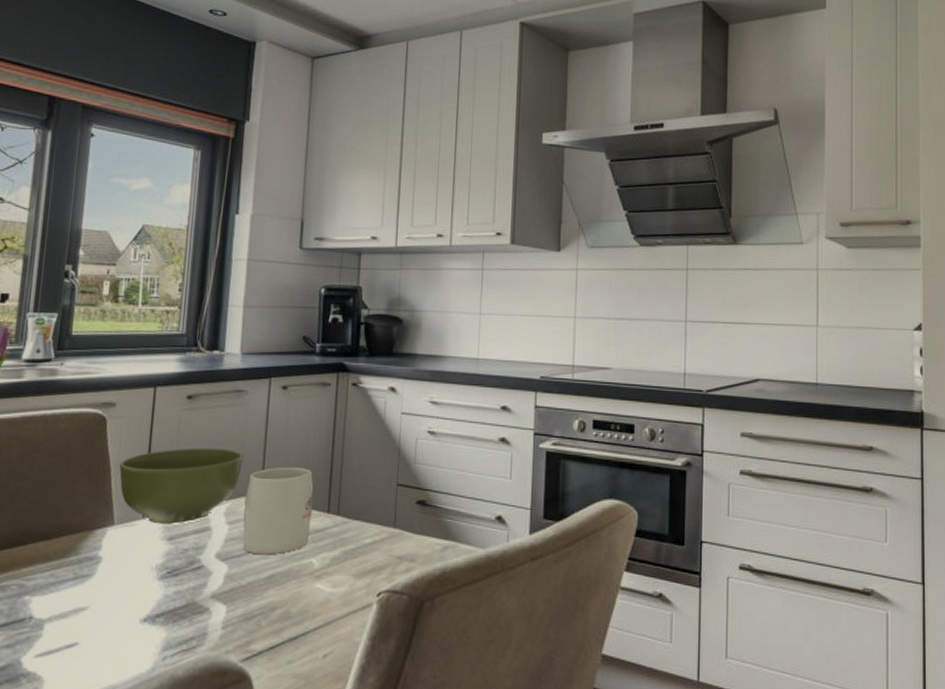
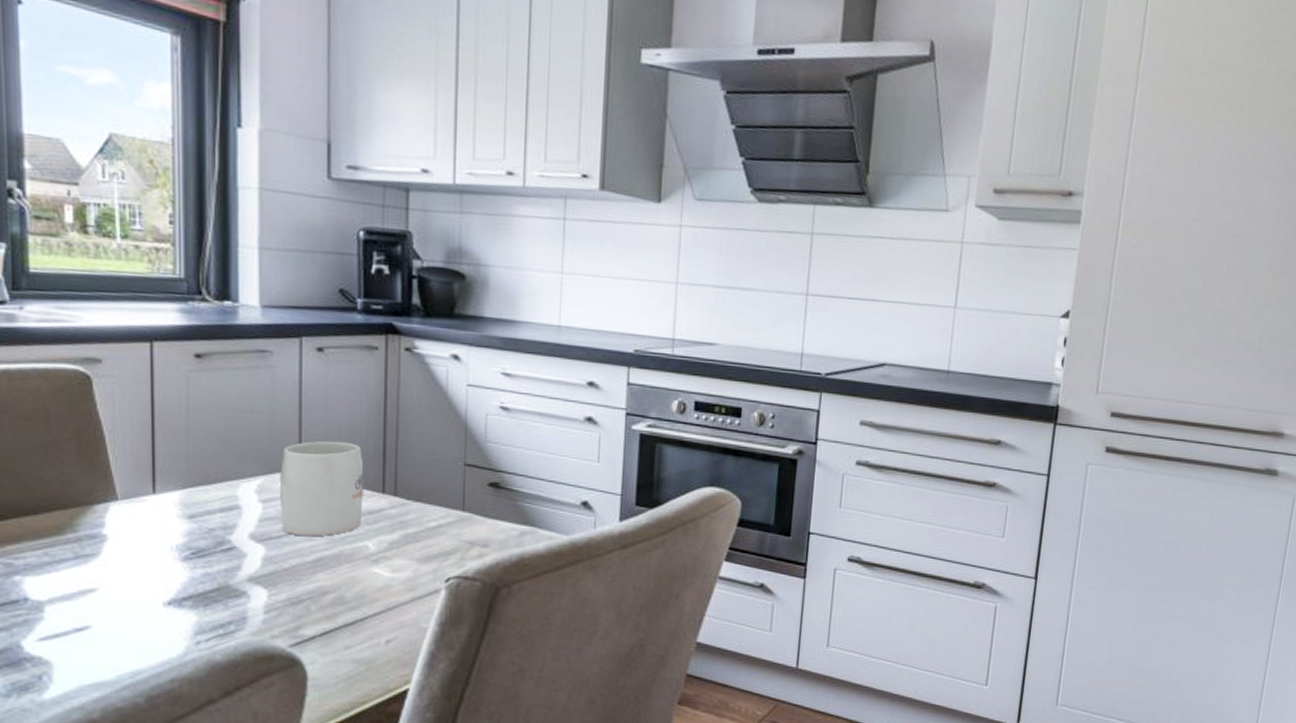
bowl: present [119,447,245,524] -> none [115,415,275,501]

